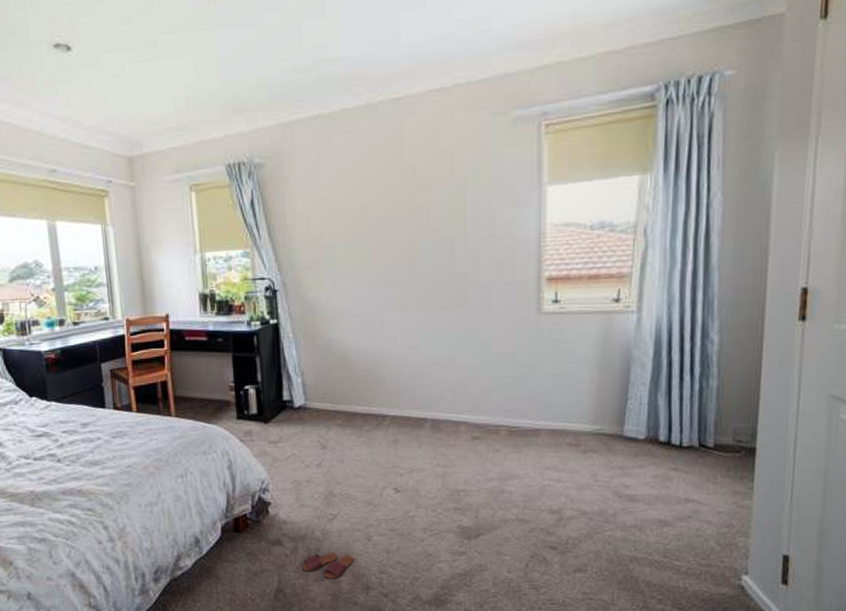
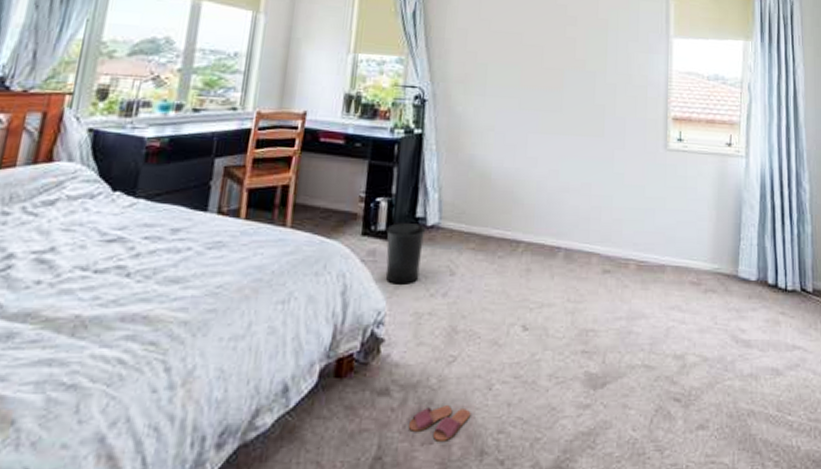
waste bin: none [258,406,294,458] -> present [385,223,426,285]

